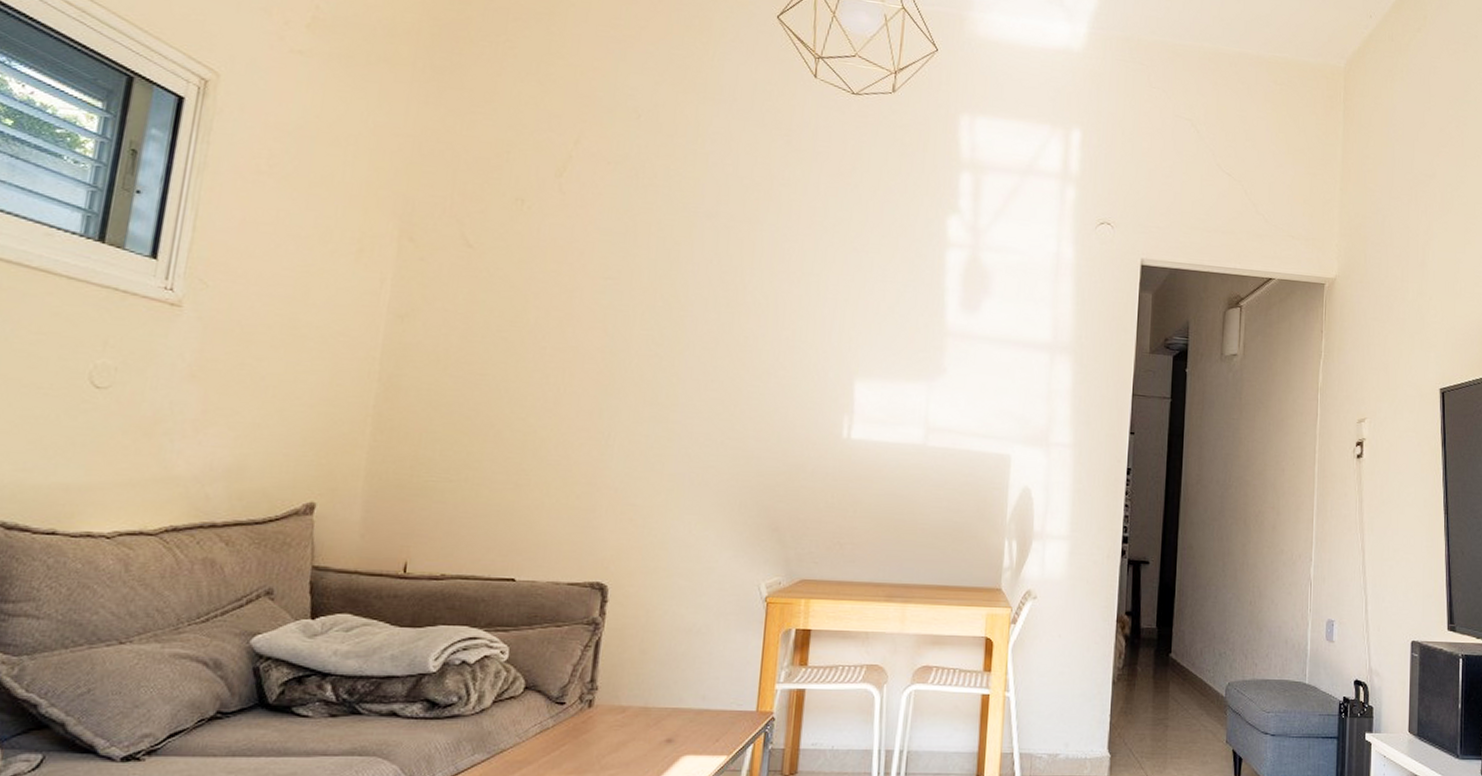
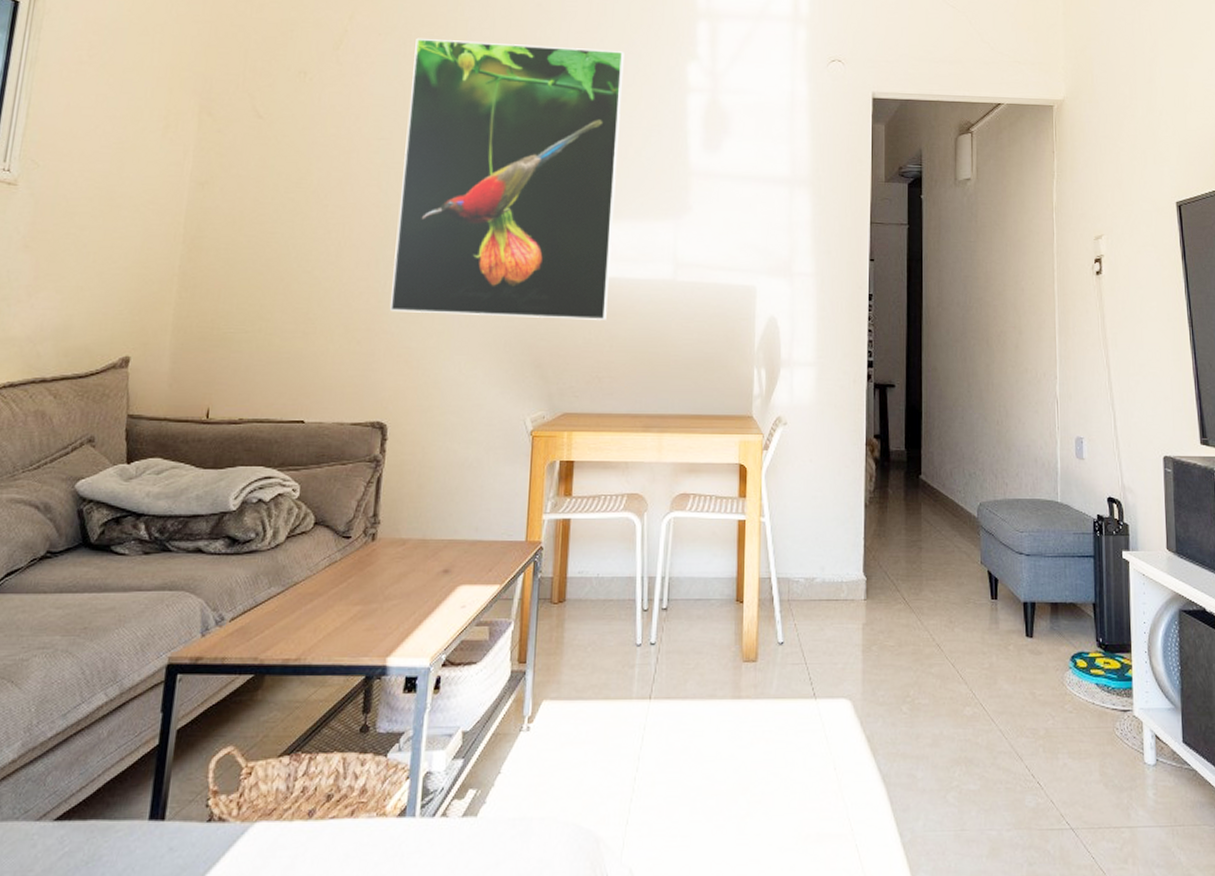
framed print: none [614,169,880,484] -> present [390,37,624,320]

